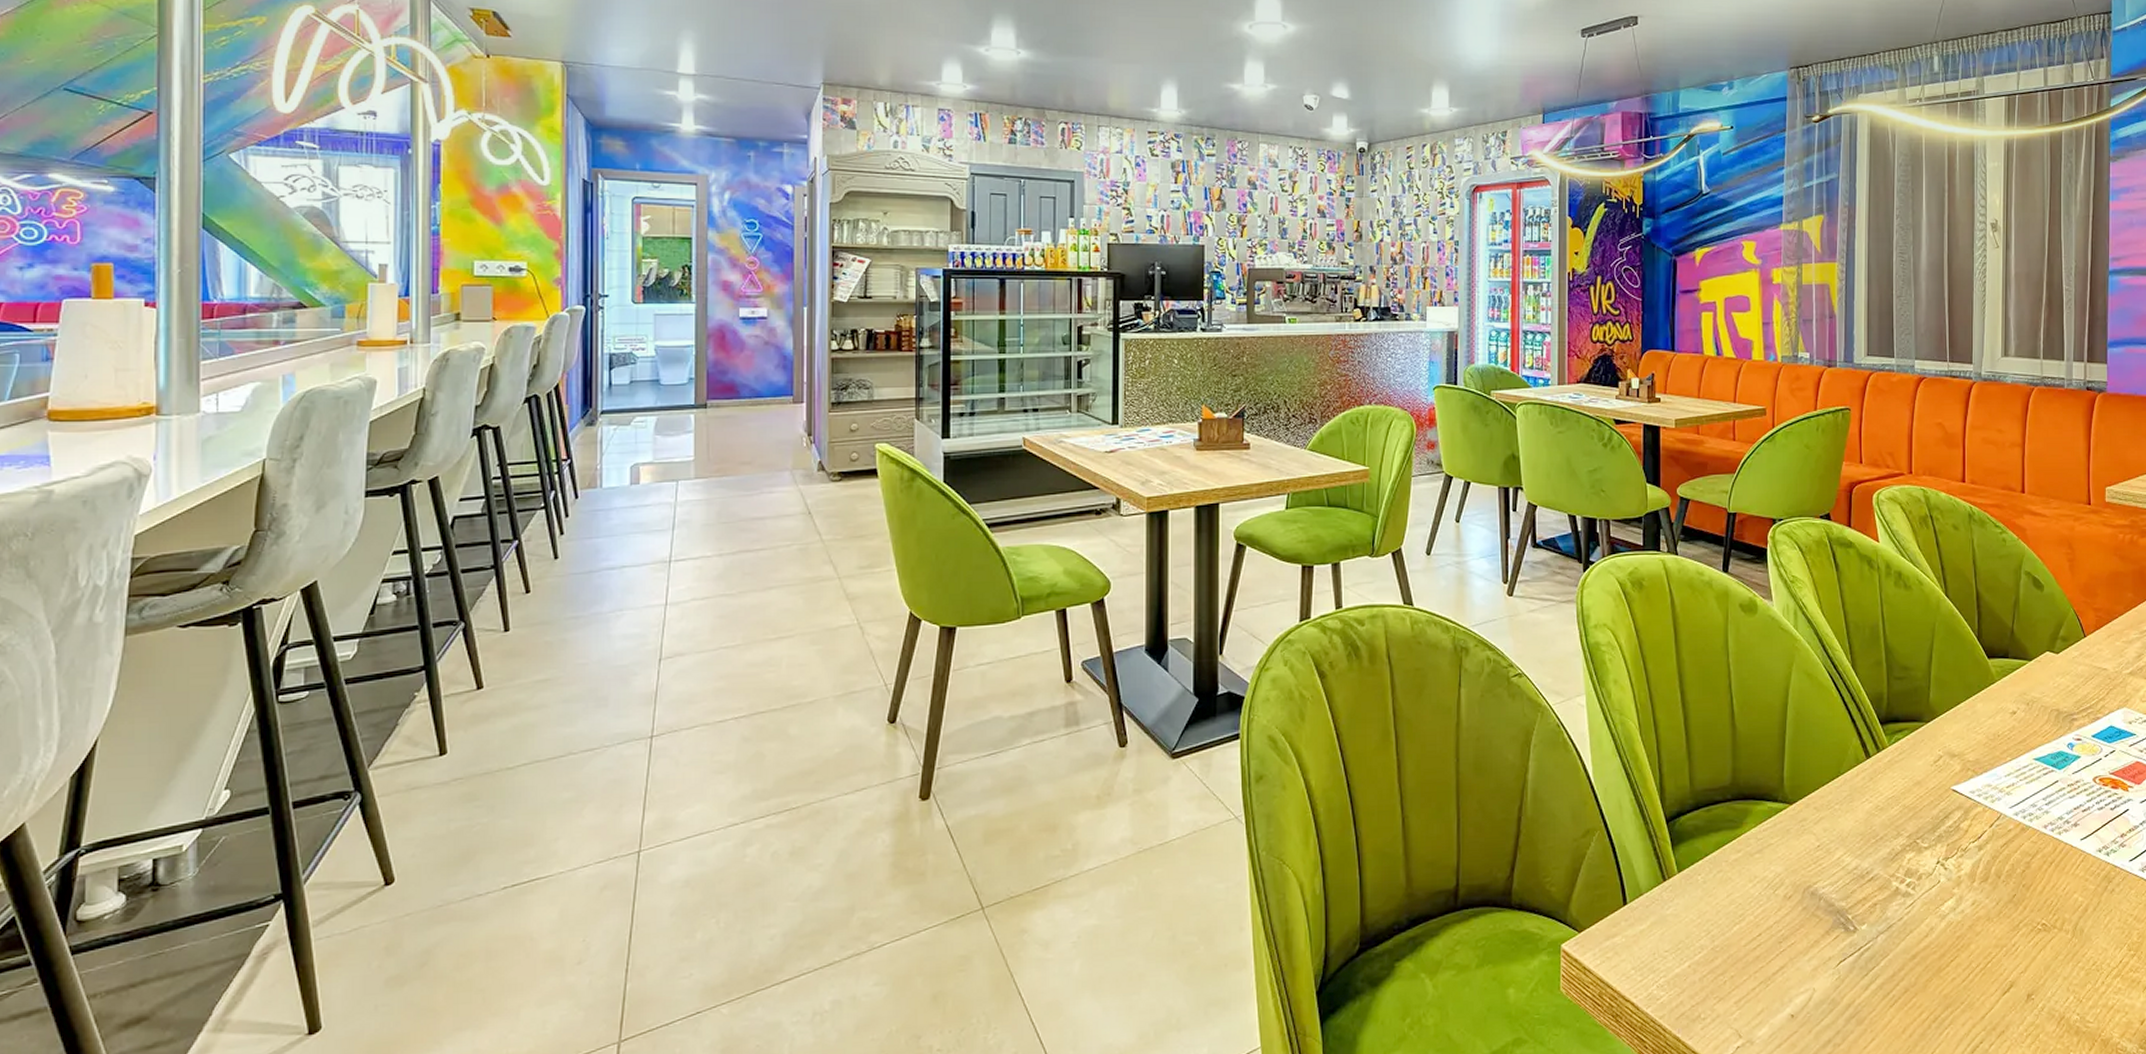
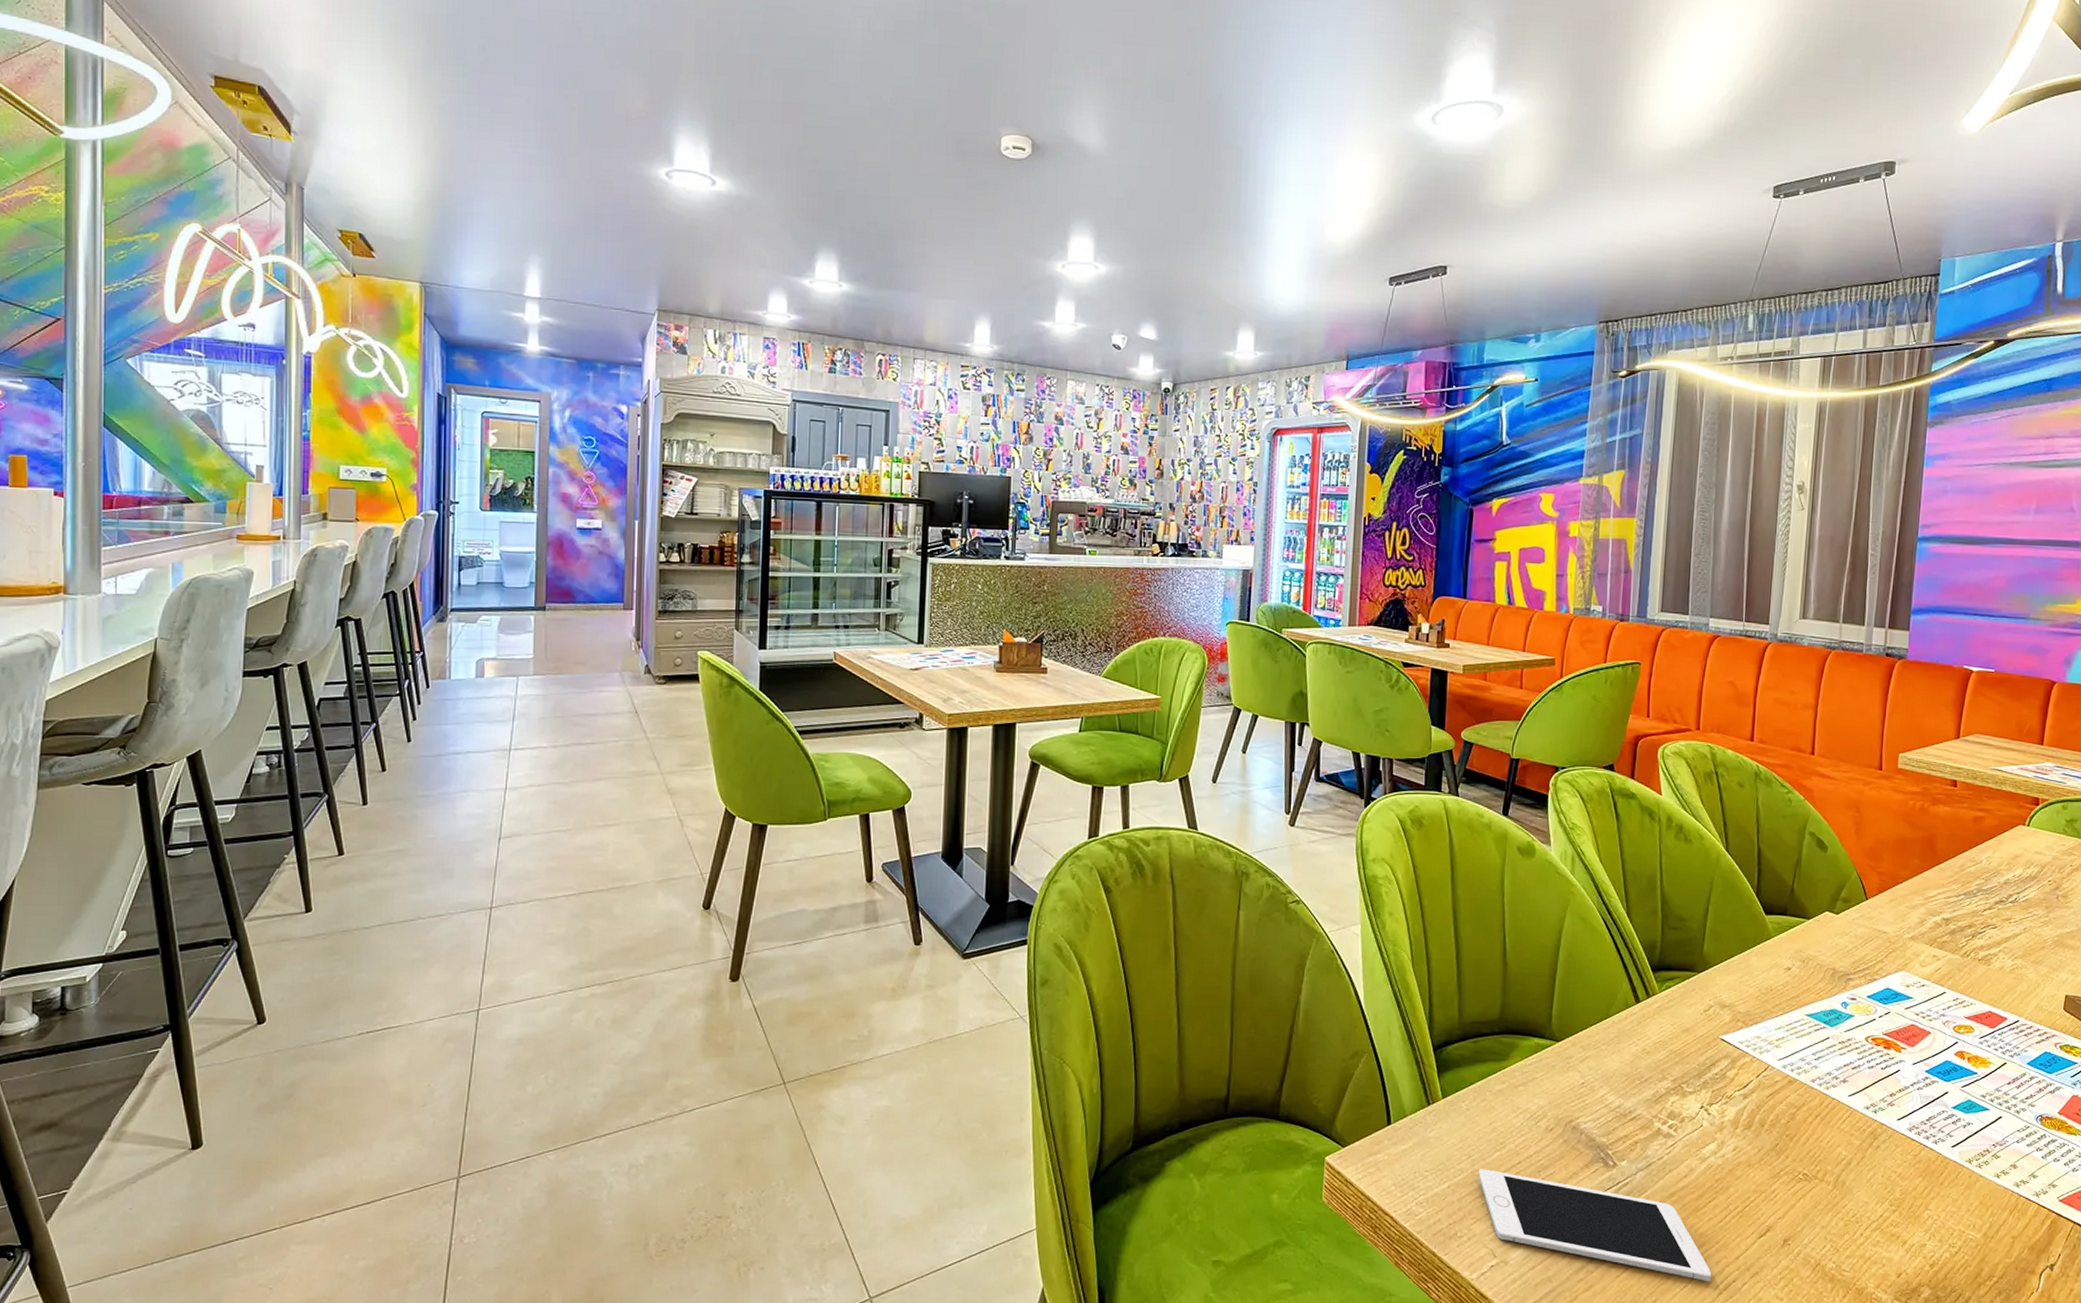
cell phone: none [1719,944,1959,1046] -> present [1478,1169,1712,1282]

